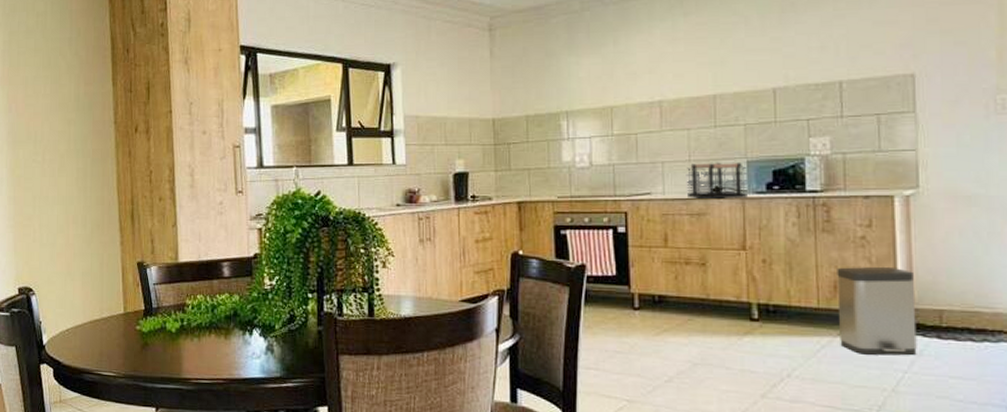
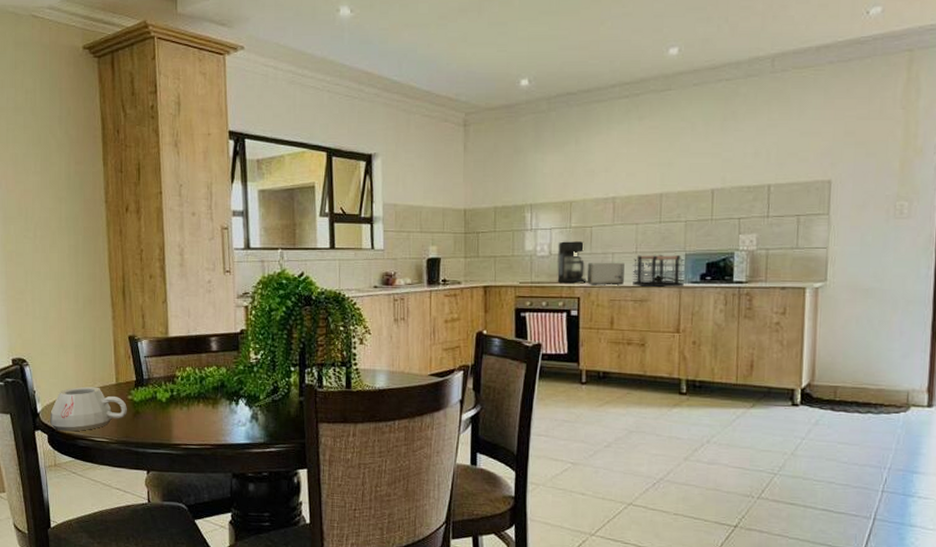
cup: none [56,316,135,365] -> present [50,386,127,432]
coffee maker: none [600,150,634,197] -> present [557,241,587,284]
toaster: none [634,172,678,198] -> present [586,262,625,286]
pedal bin: present [837,266,917,356] -> none [752,348,816,425]

